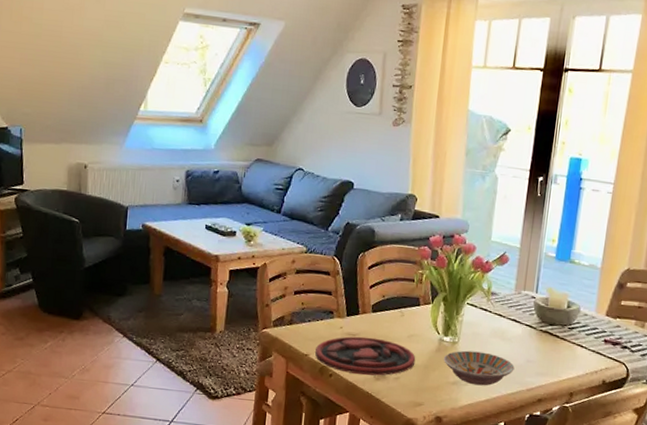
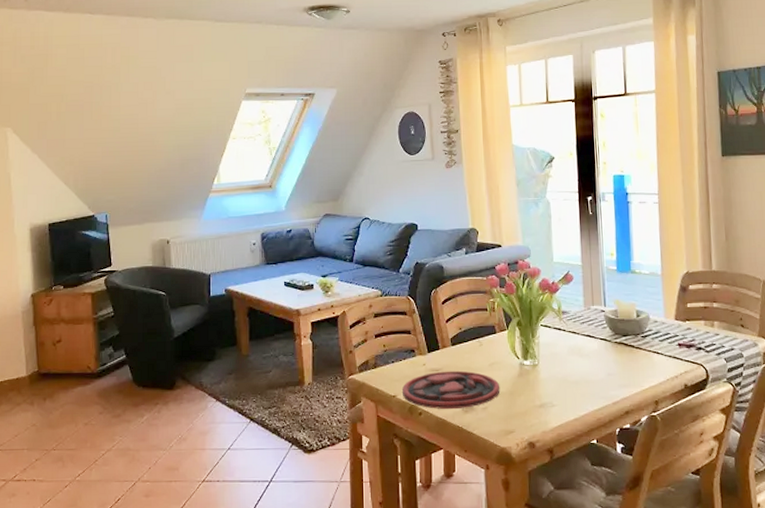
bowl: present [443,350,515,386] -> none [526,371,597,405]

